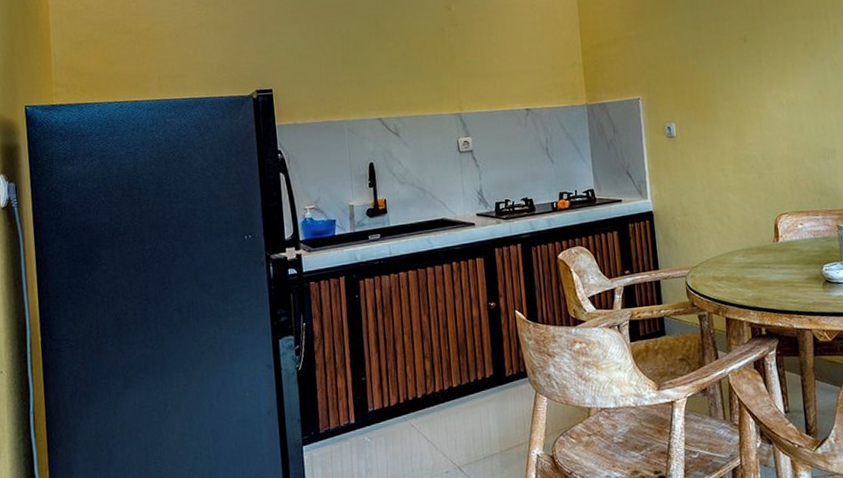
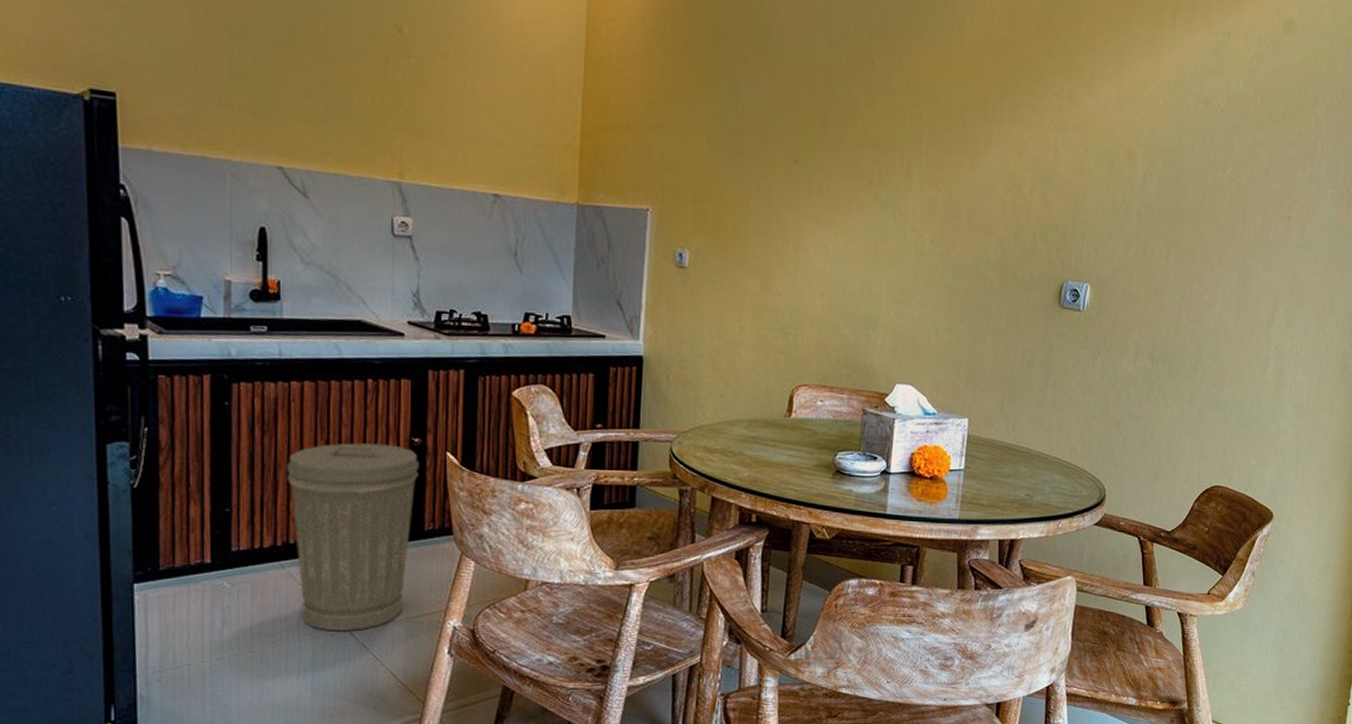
trash can: none [402,311,498,469] -> present [287,443,420,632]

